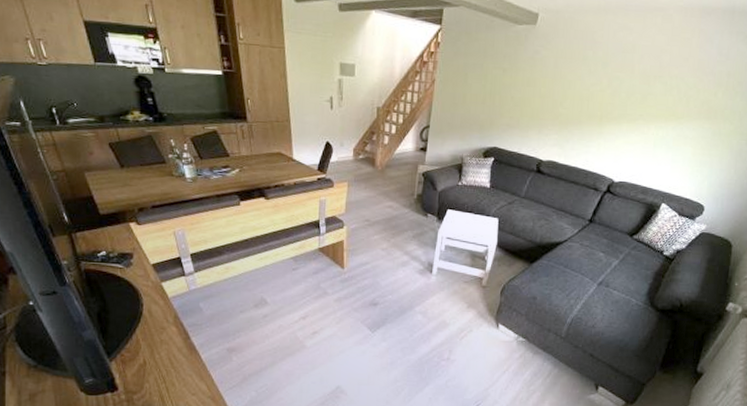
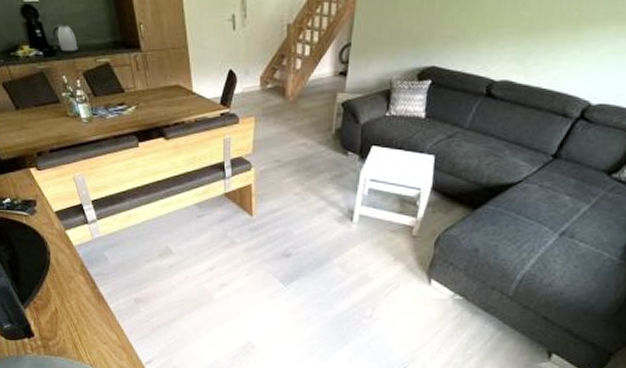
kettle: none [163,95,188,121] -> present [51,25,78,53]

